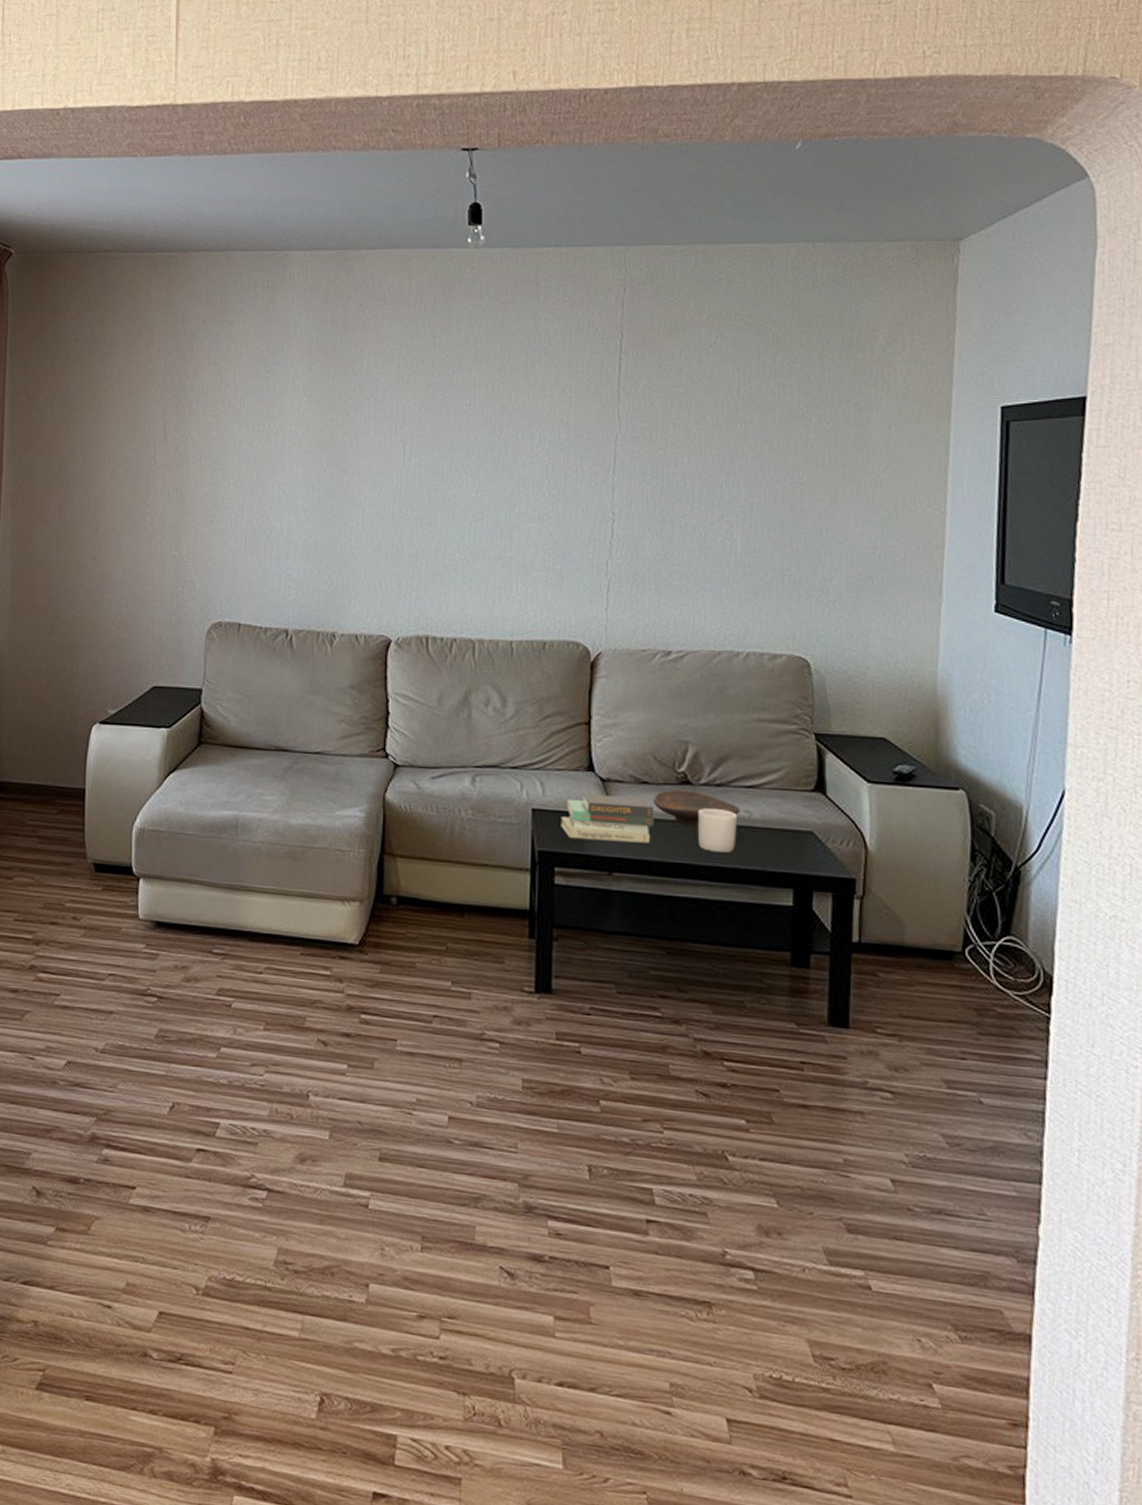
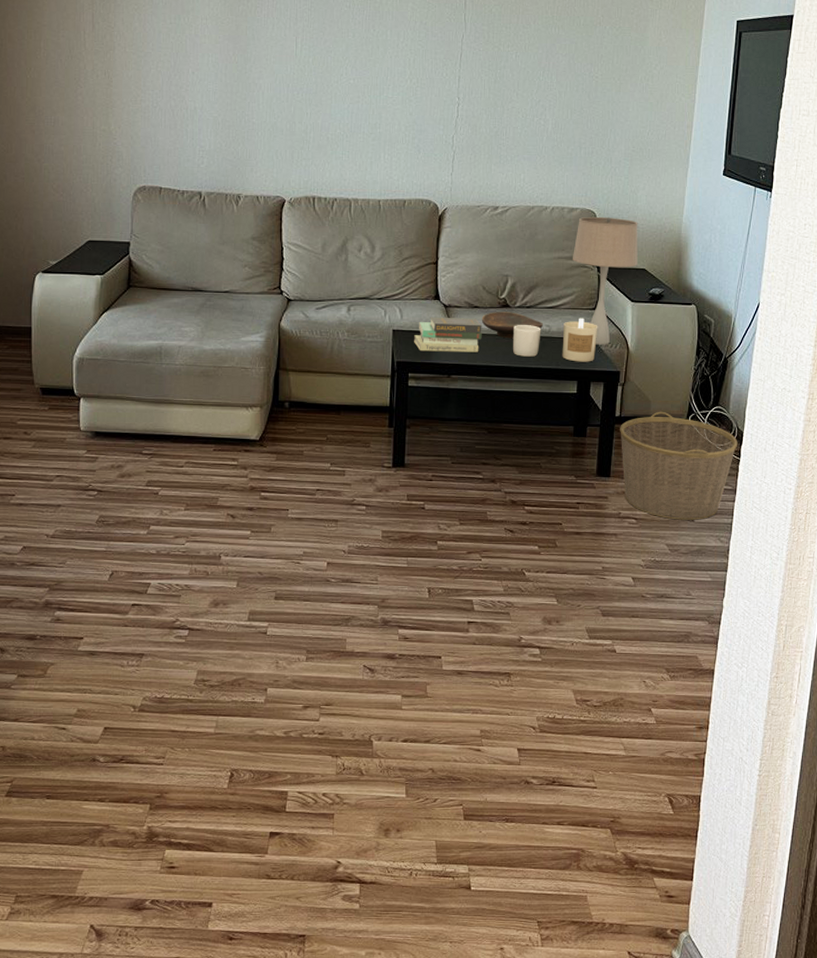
candle: none [768,802,821,864] -> present [562,318,598,362]
table lamp: none [777,665,874,841] -> present [572,216,638,345]
basket: none [860,938,1046,1103] -> present [620,411,738,520]

